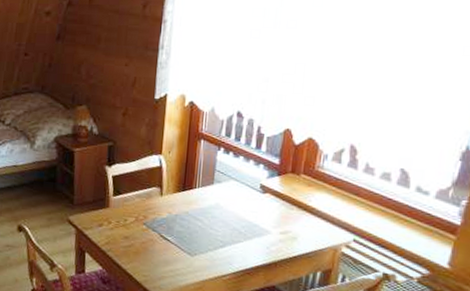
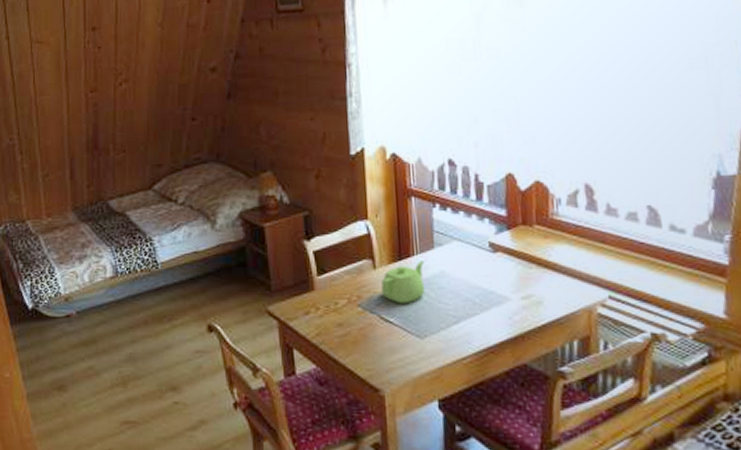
teapot: none [164,193,204,227] -> present [380,260,425,304]

